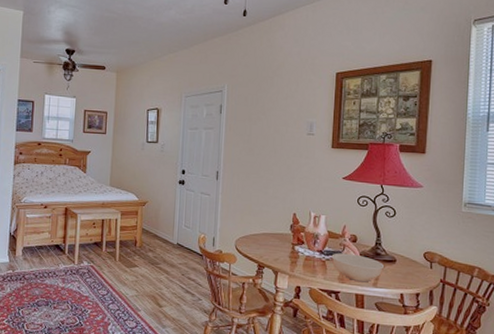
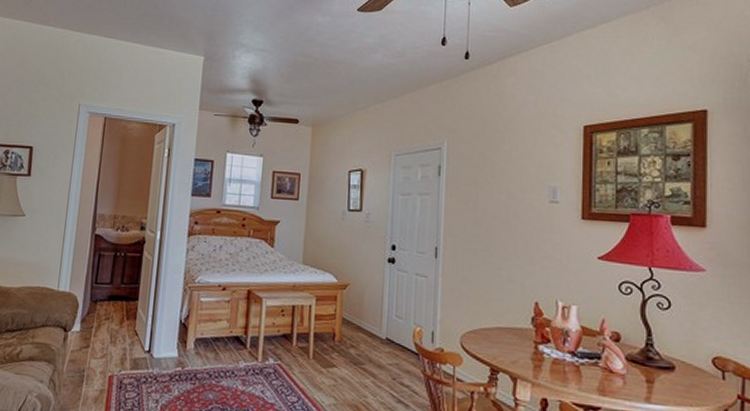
bowl: present [331,253,385,282] -> none [587,355,660,396]

